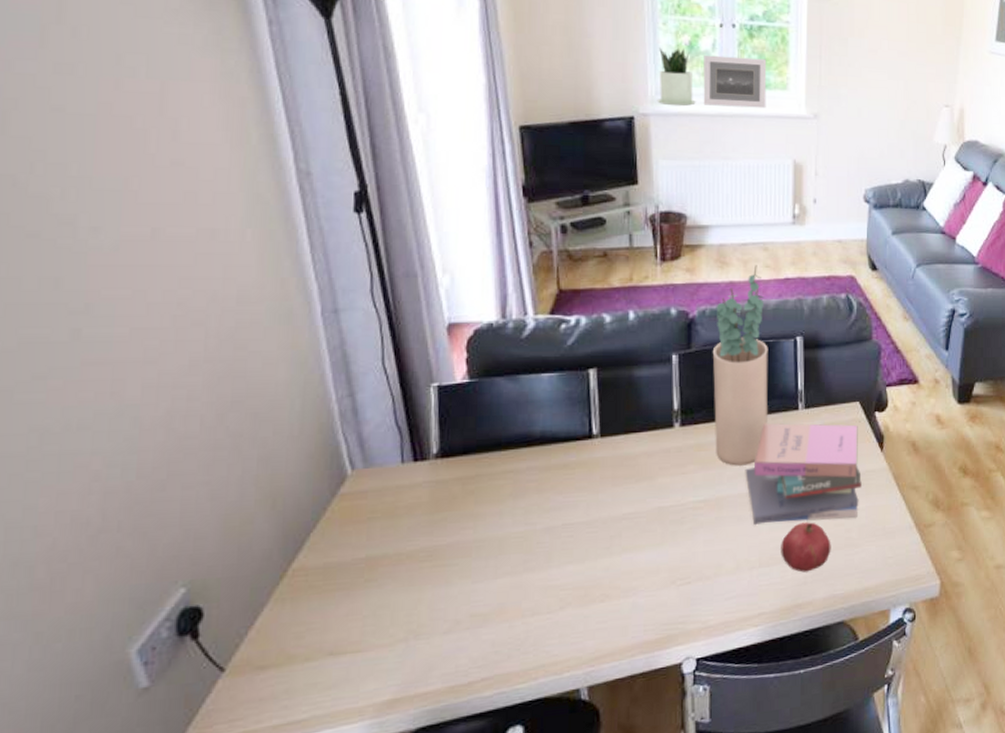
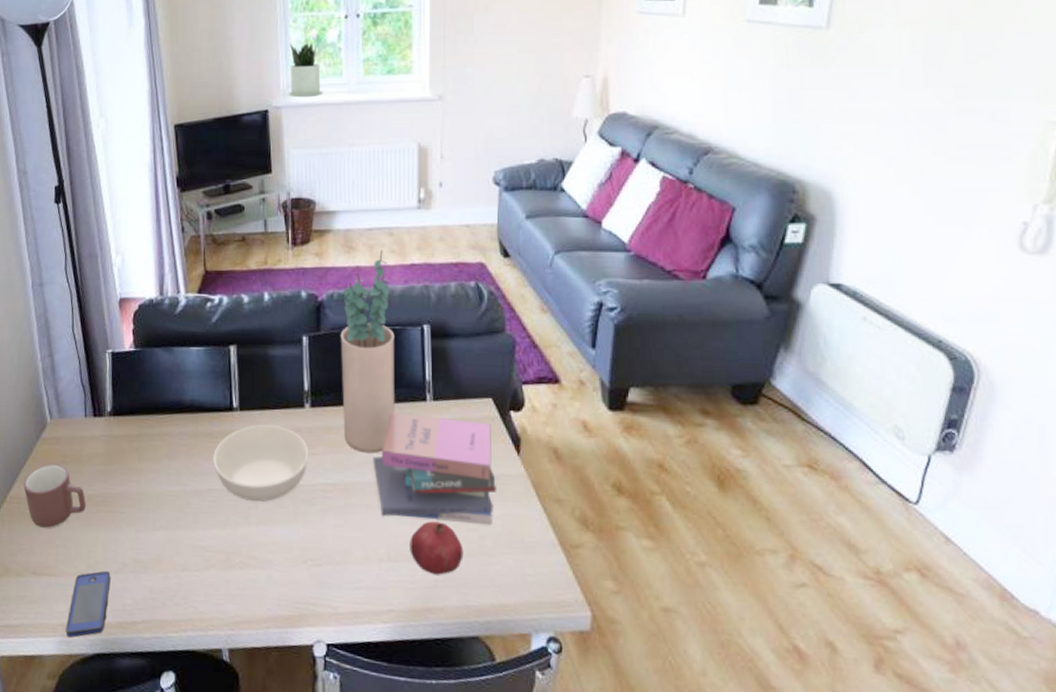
mug: none [313,521,404,600] -> present [23,463,86,529]
mobile phone: none [377,633,440,718] -> present [65,570,111,638]
bowl: none [569,448,679,530] -> present [213,424,309,502]
picture frame: present [703,54,767,108] -> none [330,44,390,95]

